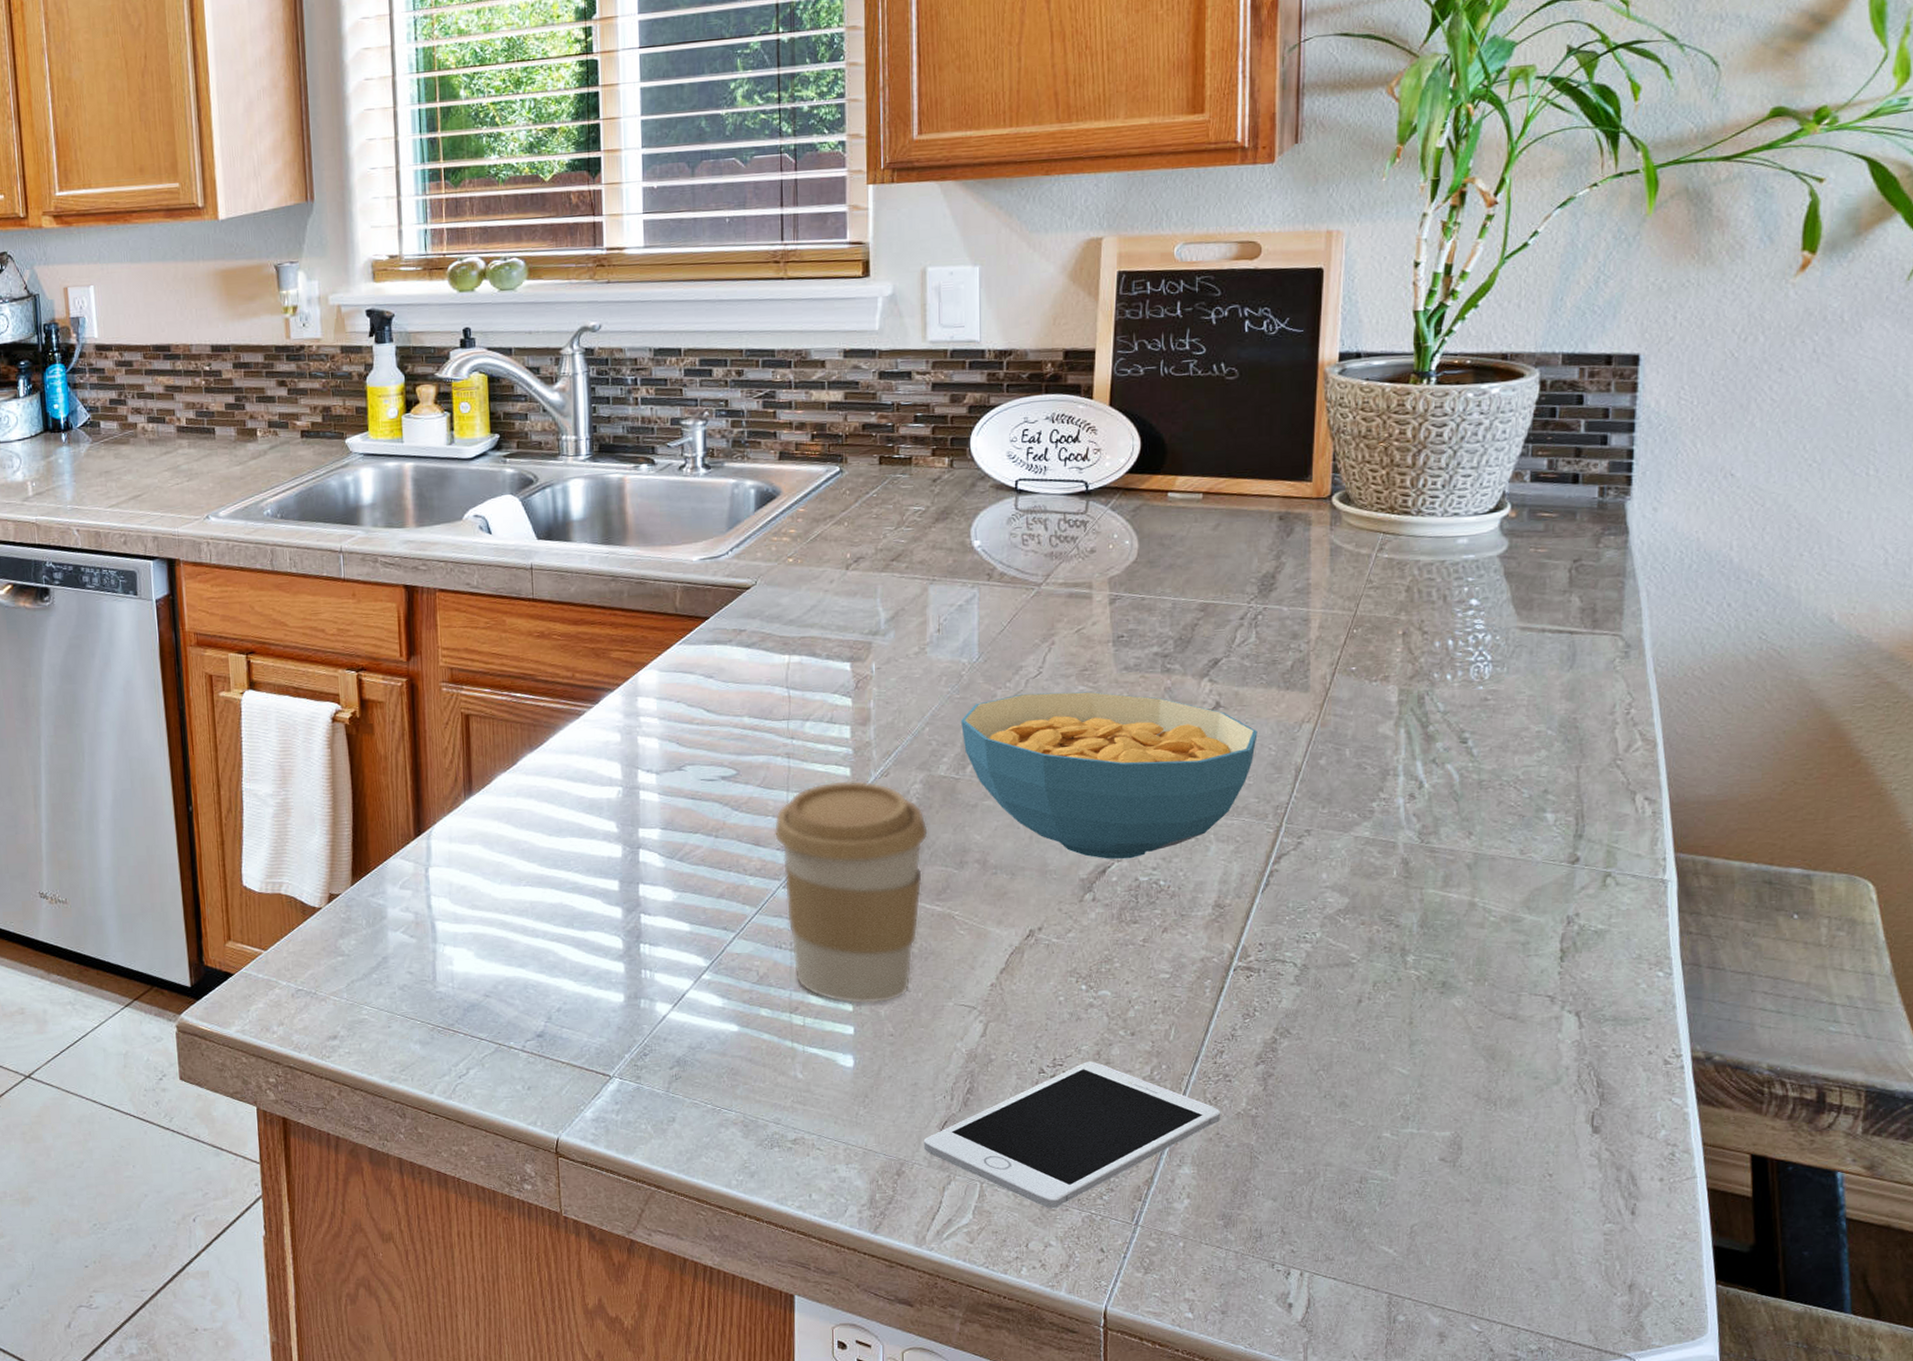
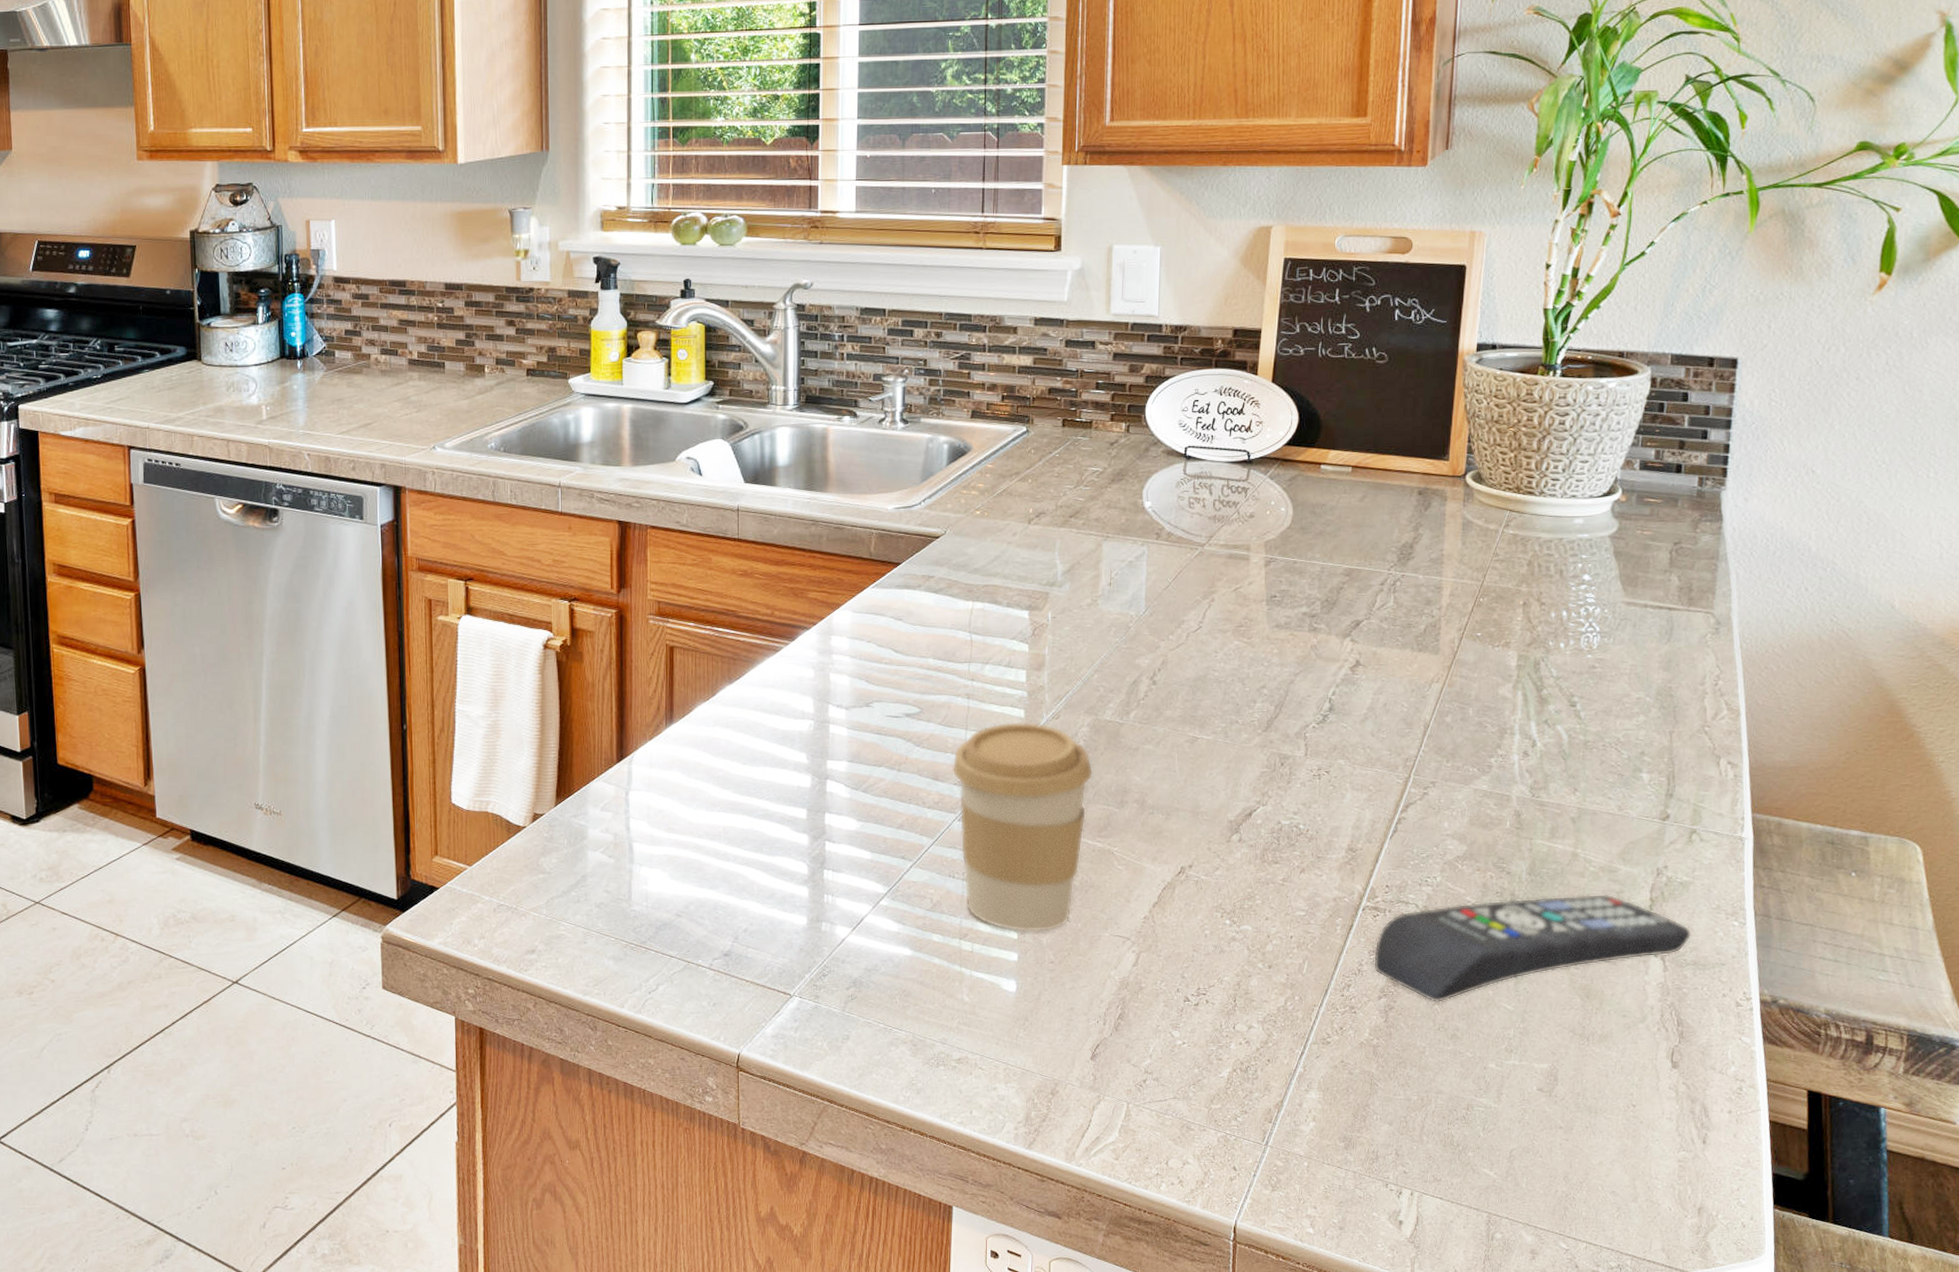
cell phone: present [923,1061,1221,1209] -> none [1076,991,1346,1129]
cereal bowl: present [961,691,1258,859] -> none [1127,646,1392,804]
remote control: none [1248,946,1610,1069] -> present [1373,894,1692,1003]

